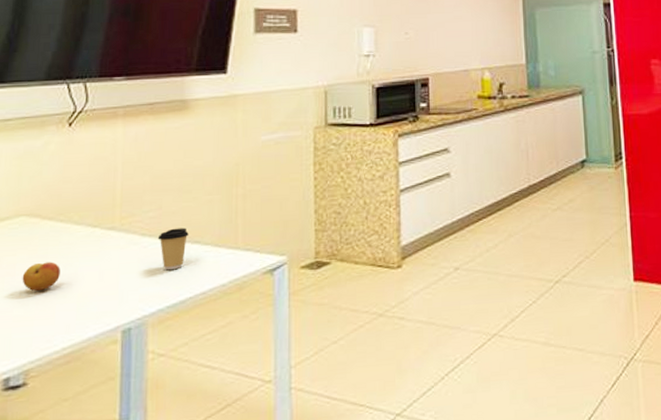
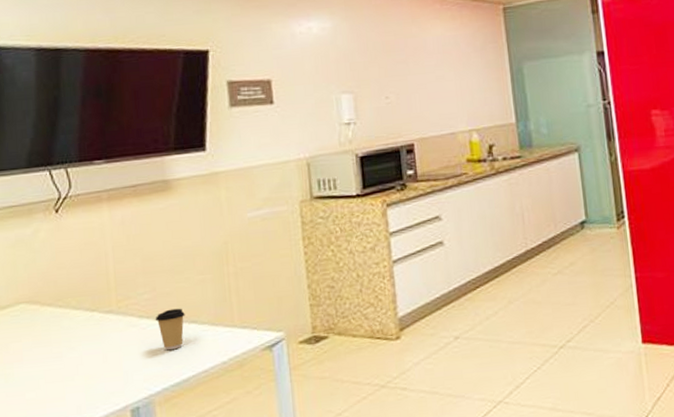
fruit: present [22,261,60,292] -> none [29,346,66,376]

